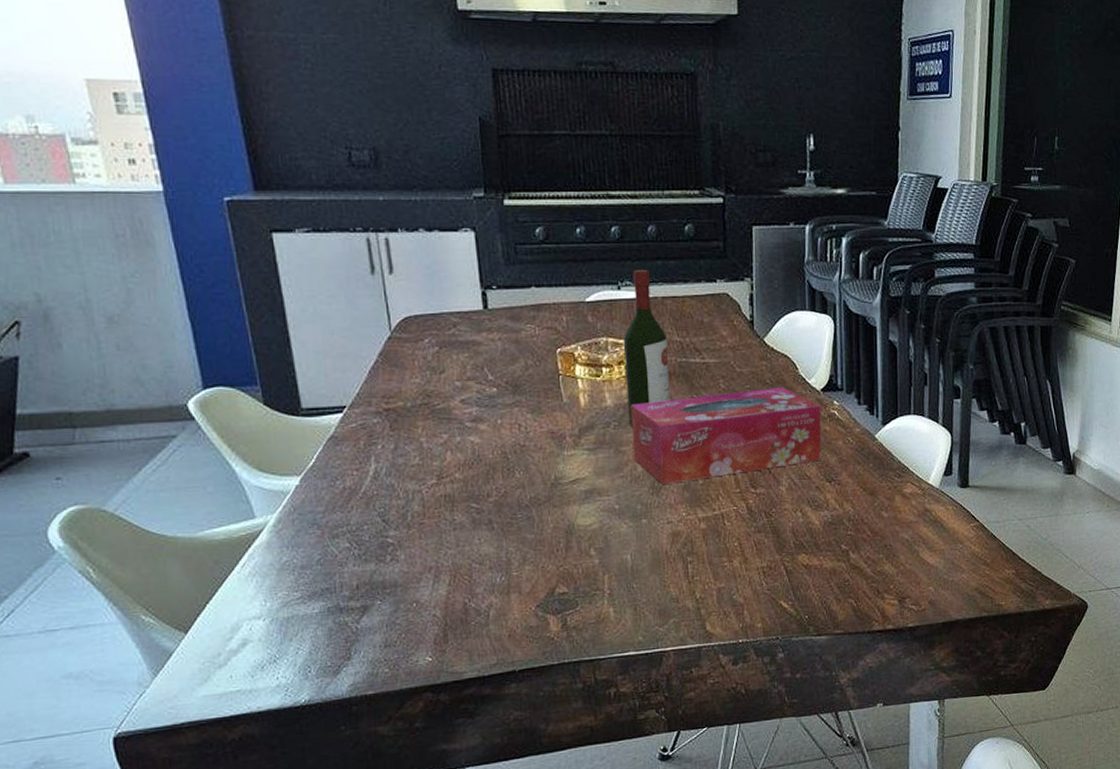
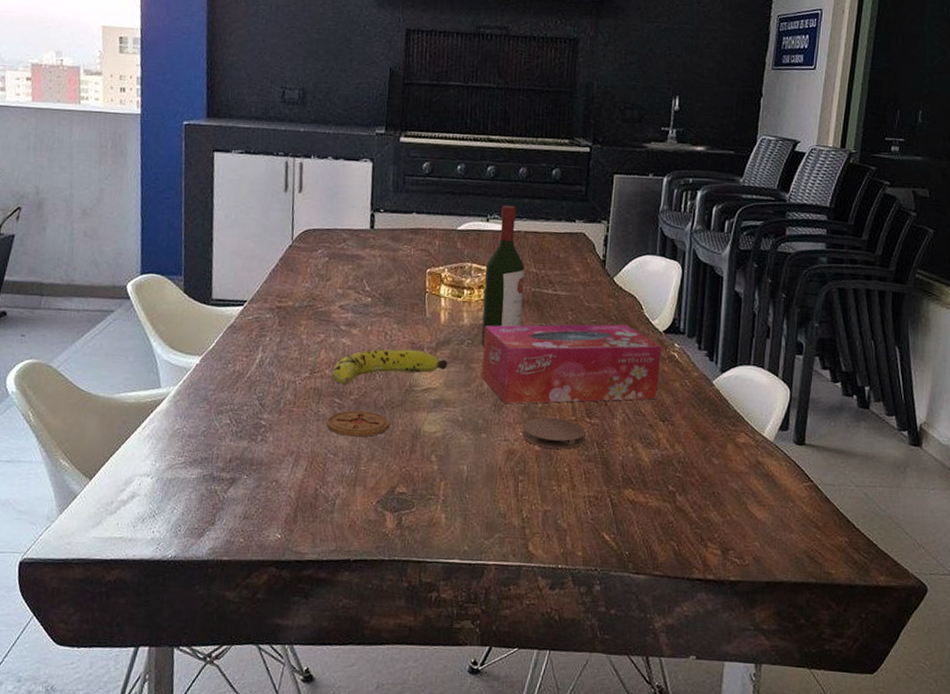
fruit: none [464,439,596,488] -> present [332,349,448,385]
coaster: none [465,512,539,542] -> present [327,410,390,437]
coaster: none [685,493,752,525] -> present [522,417,586,450]

